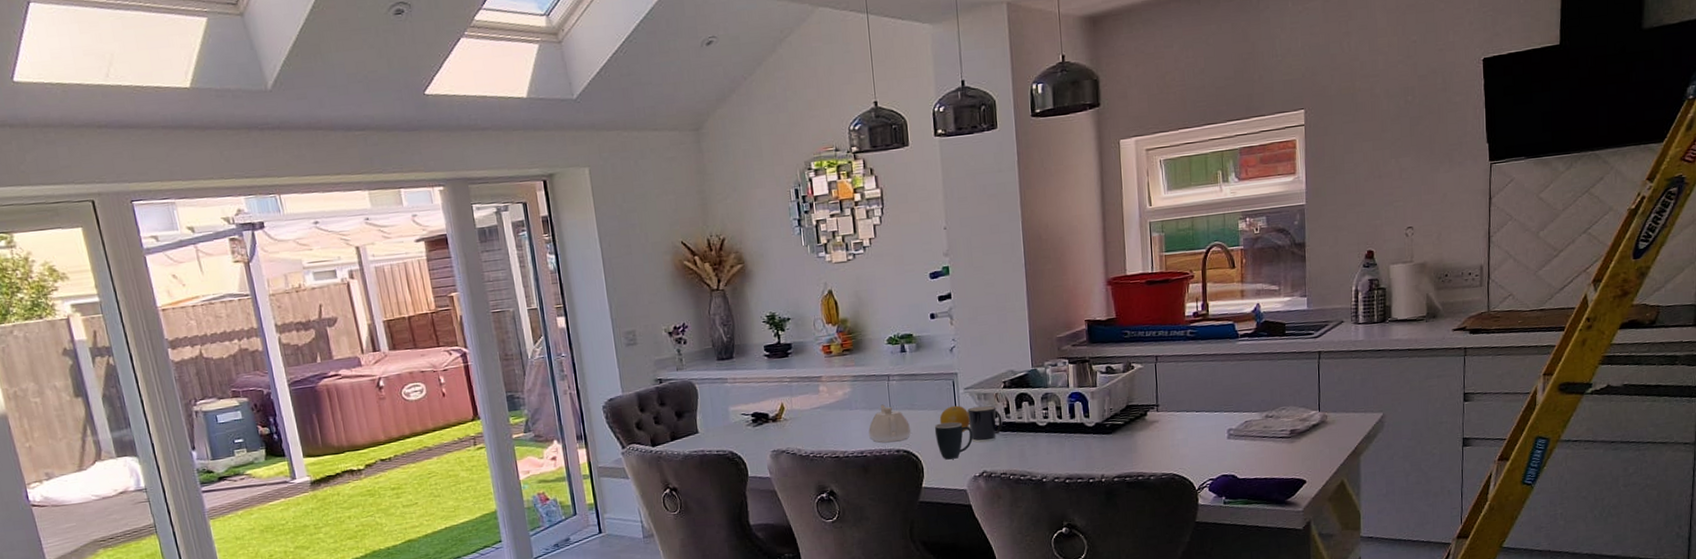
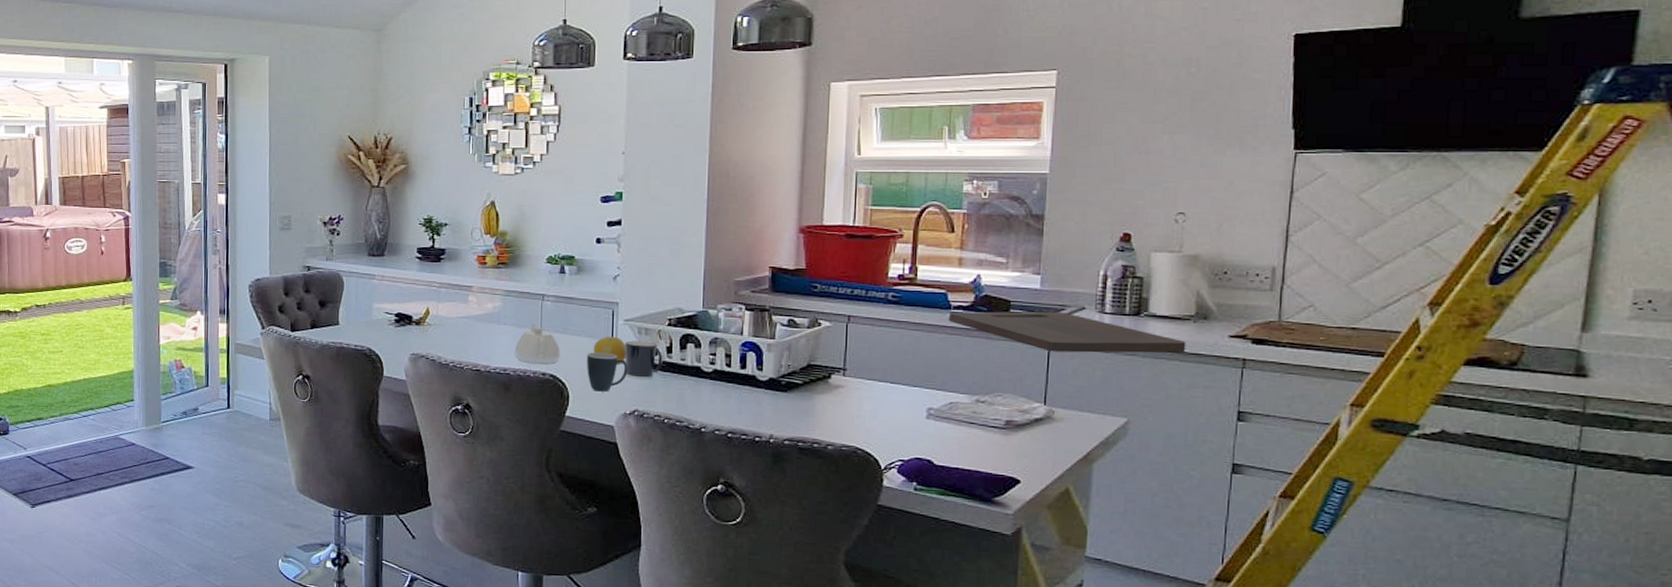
cutting board: none [1238,327,1422,364] -> present [949,311,1186,353]

